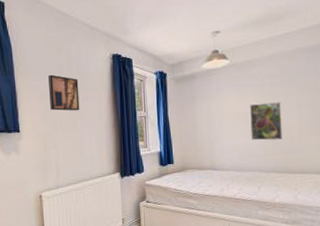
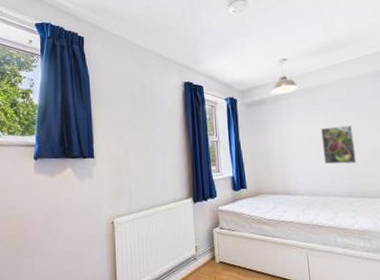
wall art: present [48,74,80,111] -> none [123,102,153,137]

